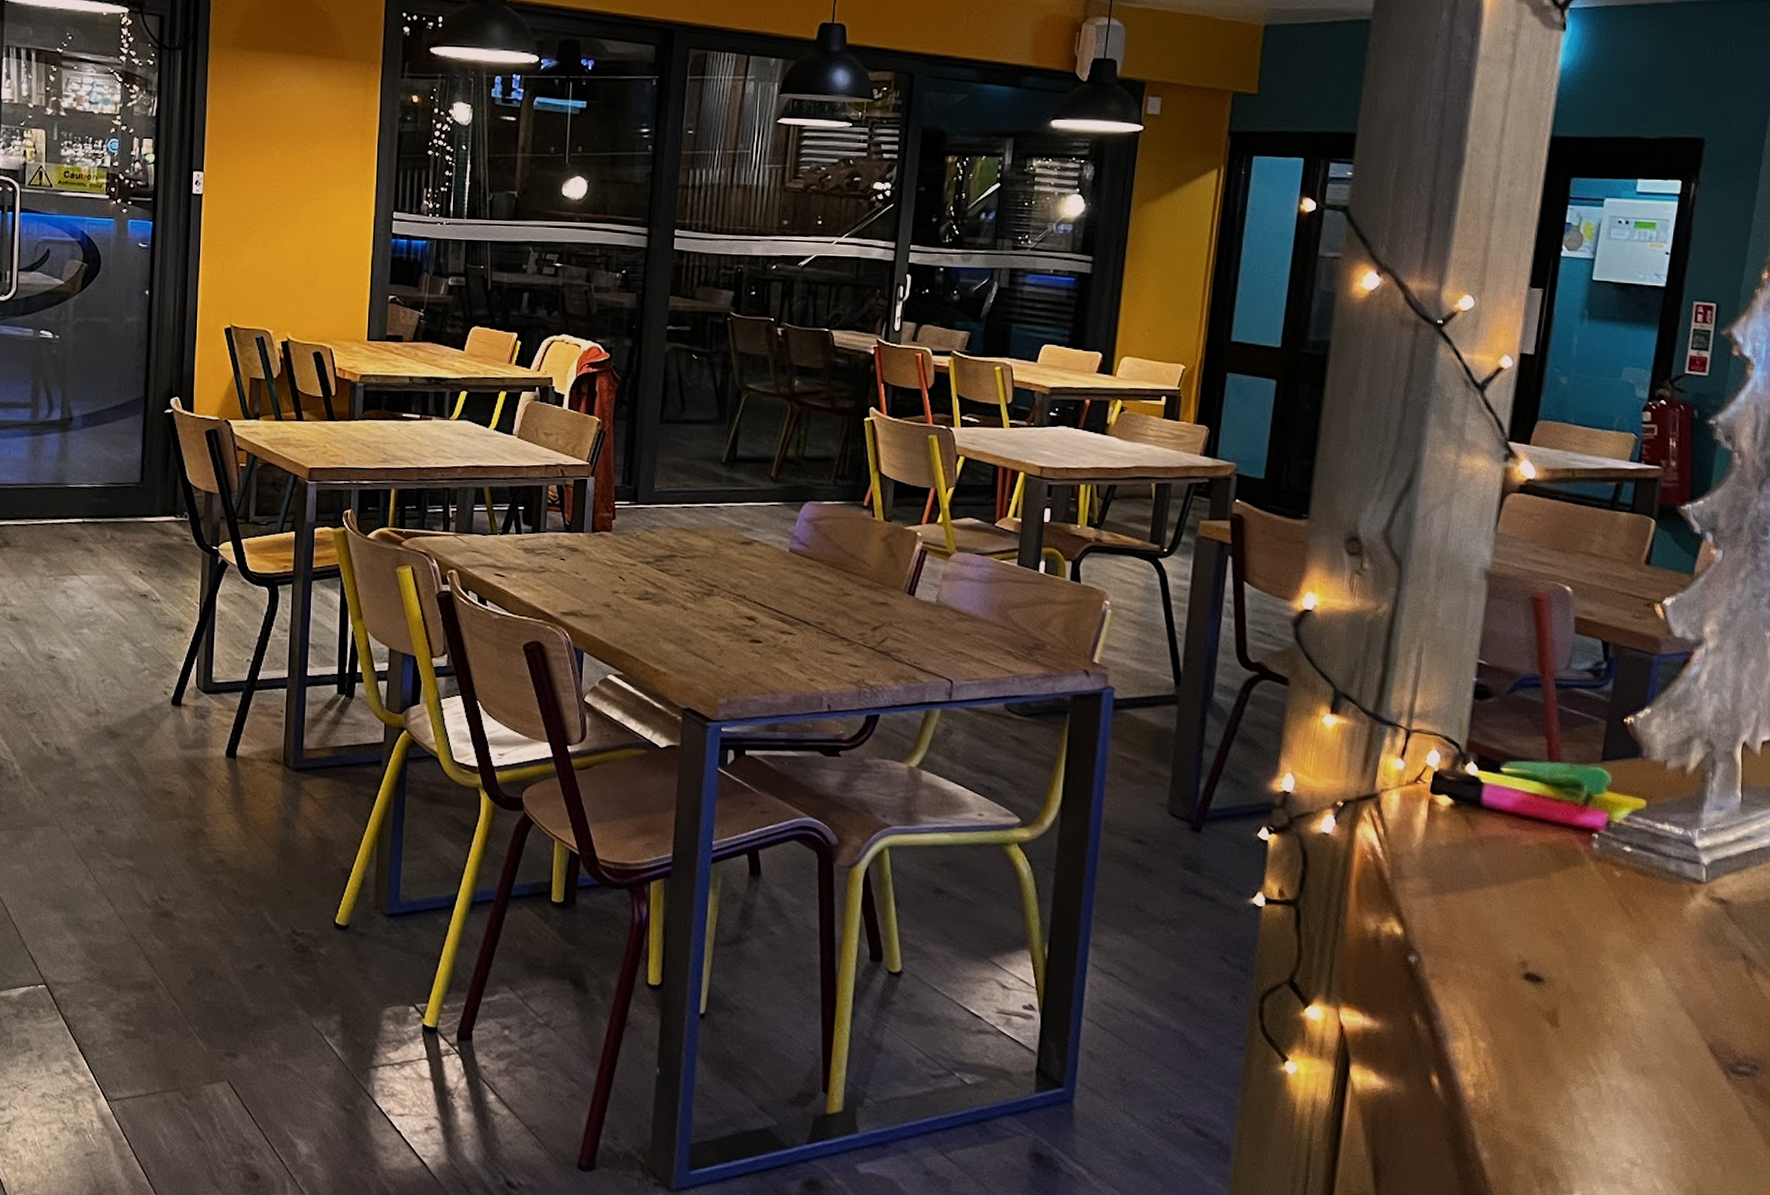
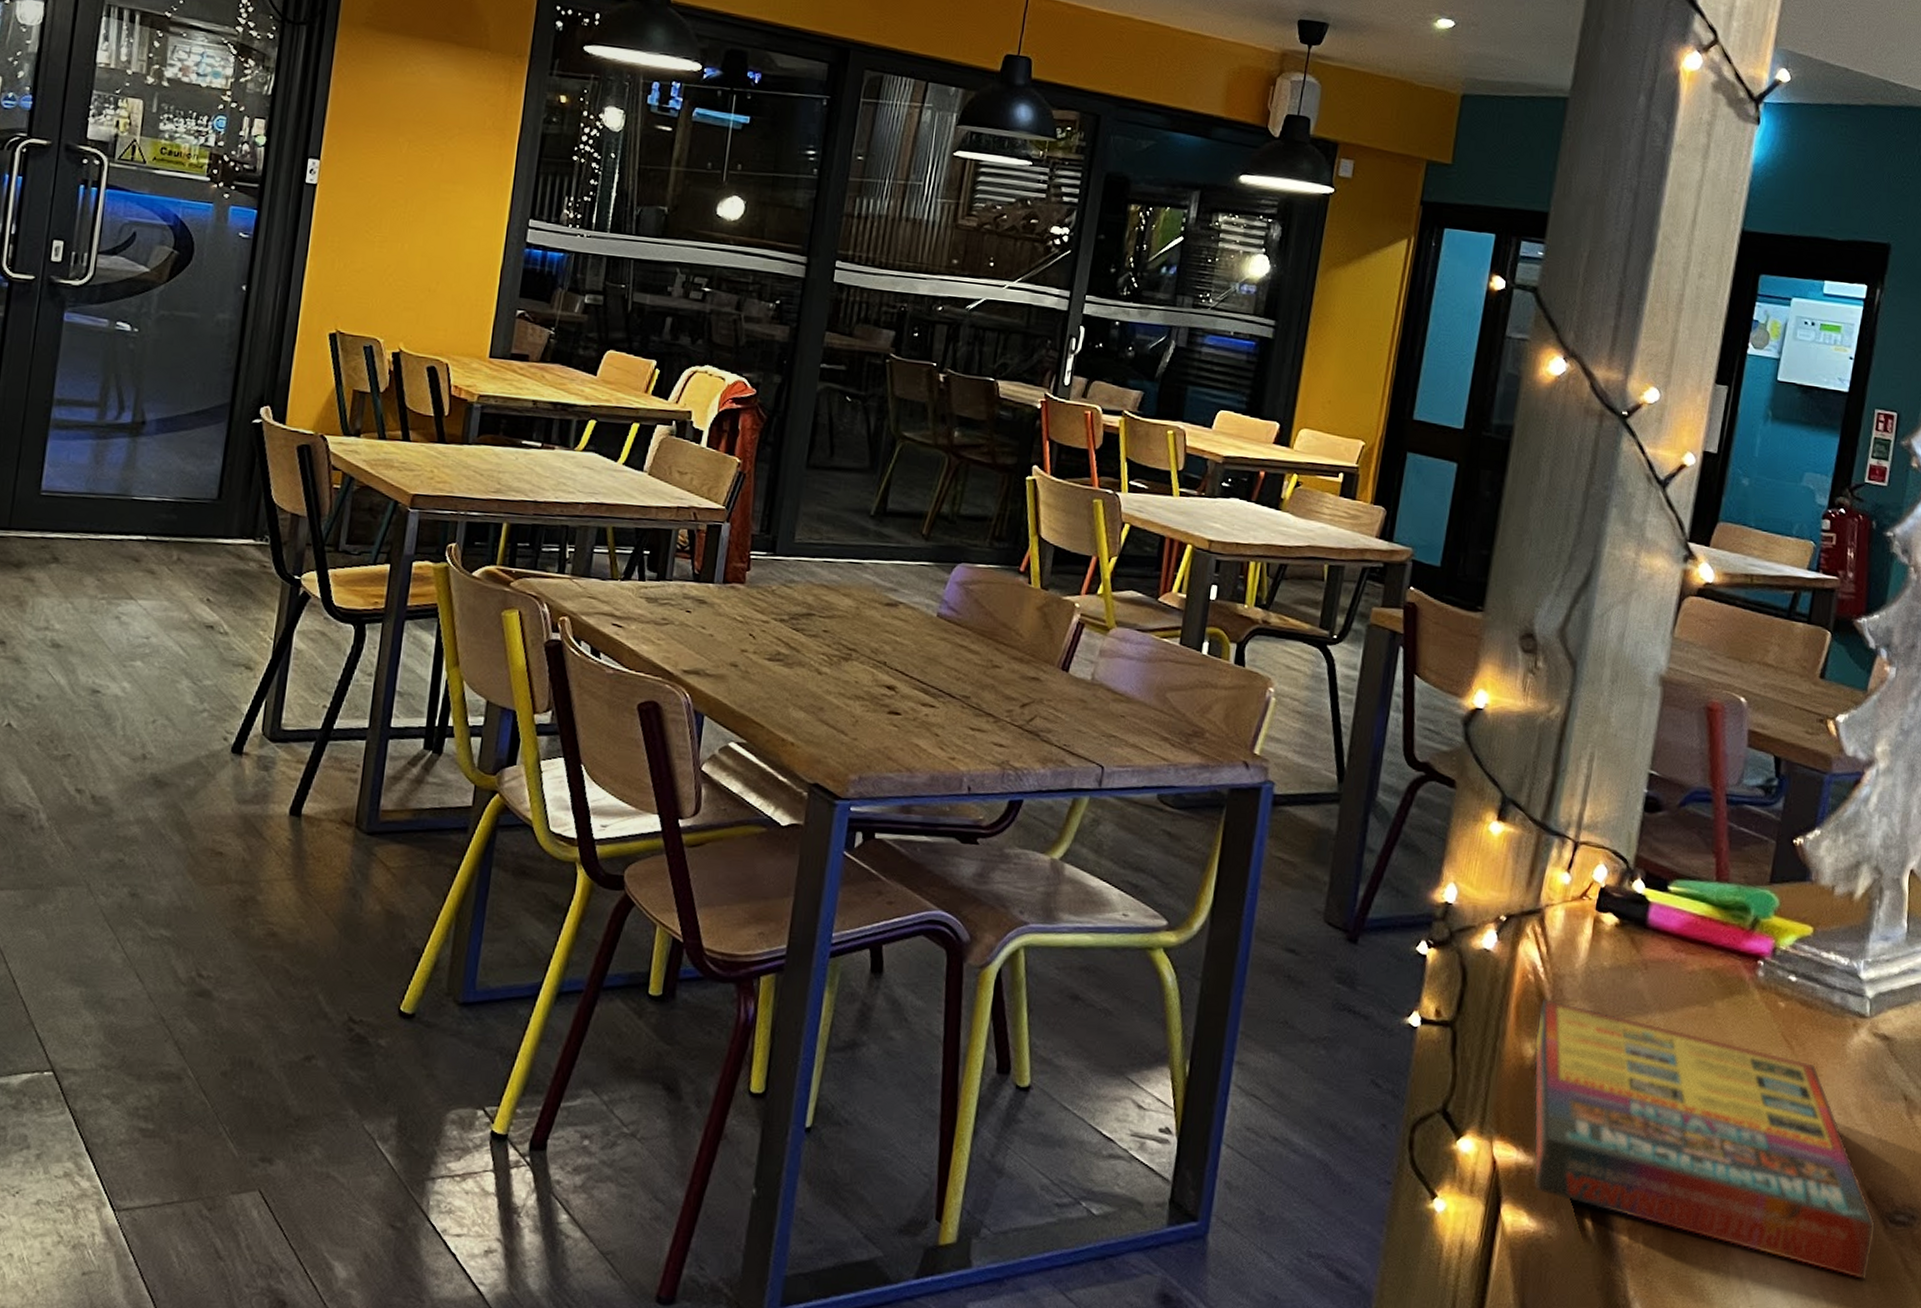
game compilation box: none [1376,876,1718,1127] -> present [1534,998,1876,1280]

